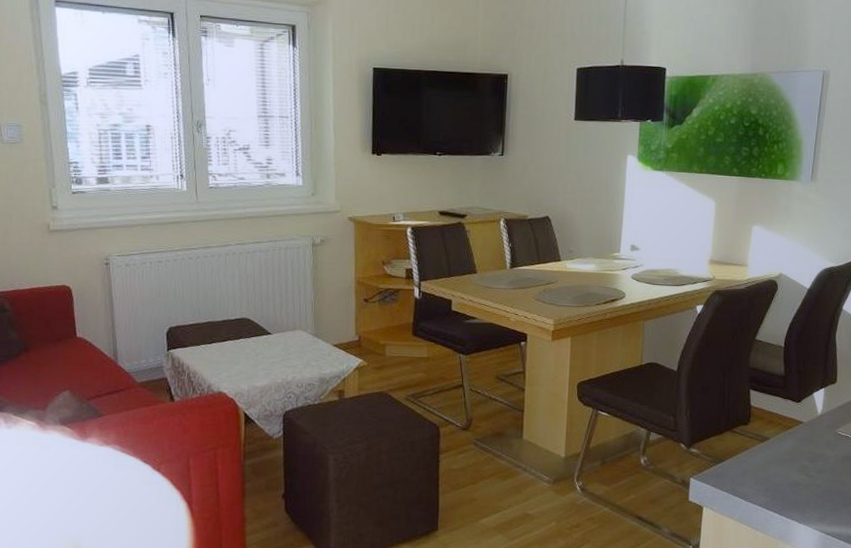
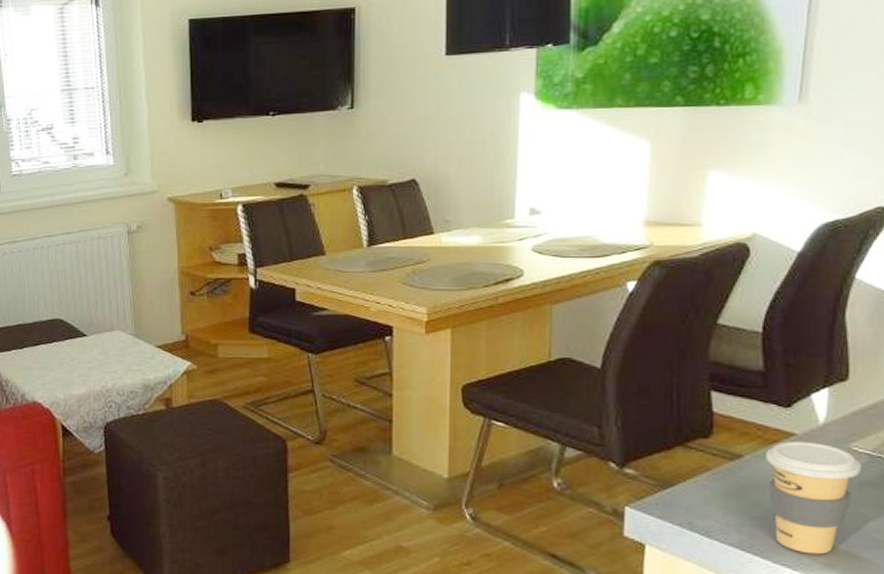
coffee cup: none [784,427,843,511] -> present [766,441,861,555]

